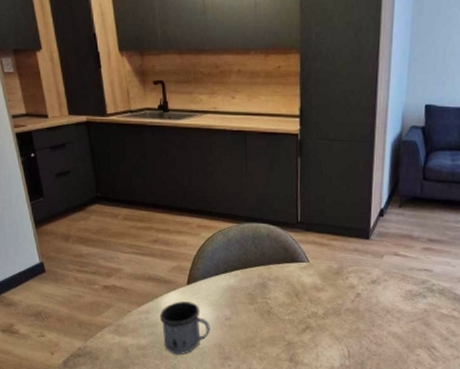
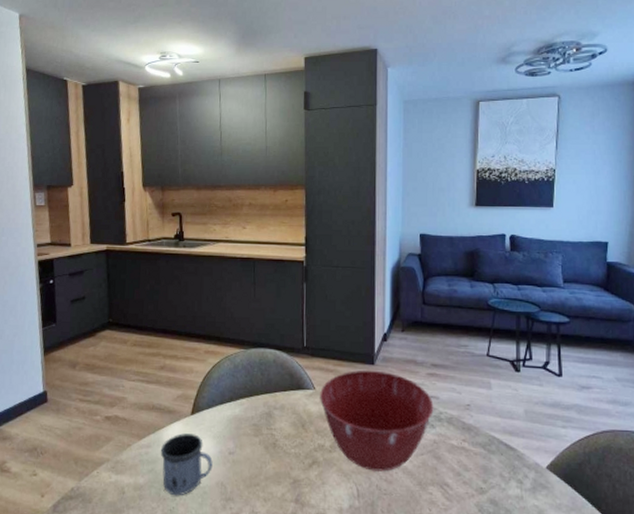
mixing bowl: none [314,244,427,336] -> present [320,370,434,472]

